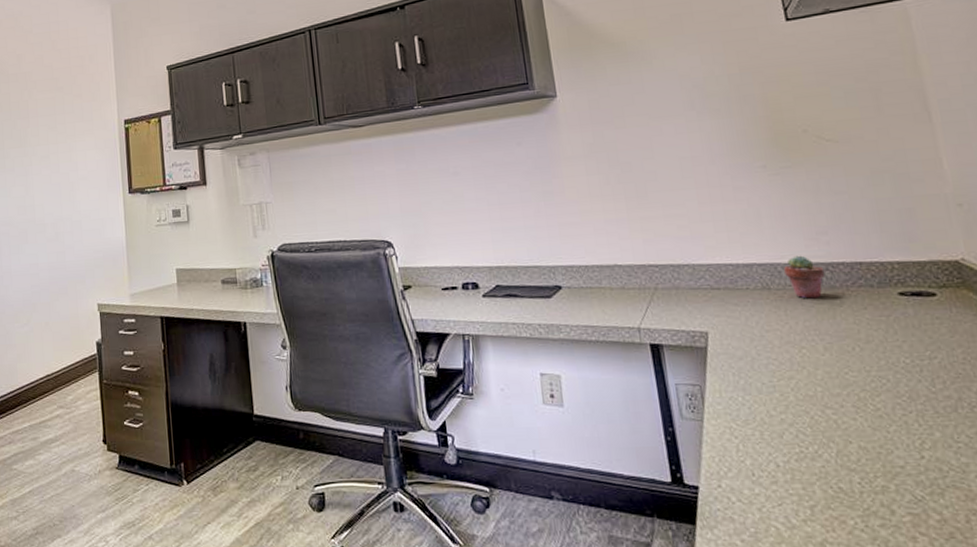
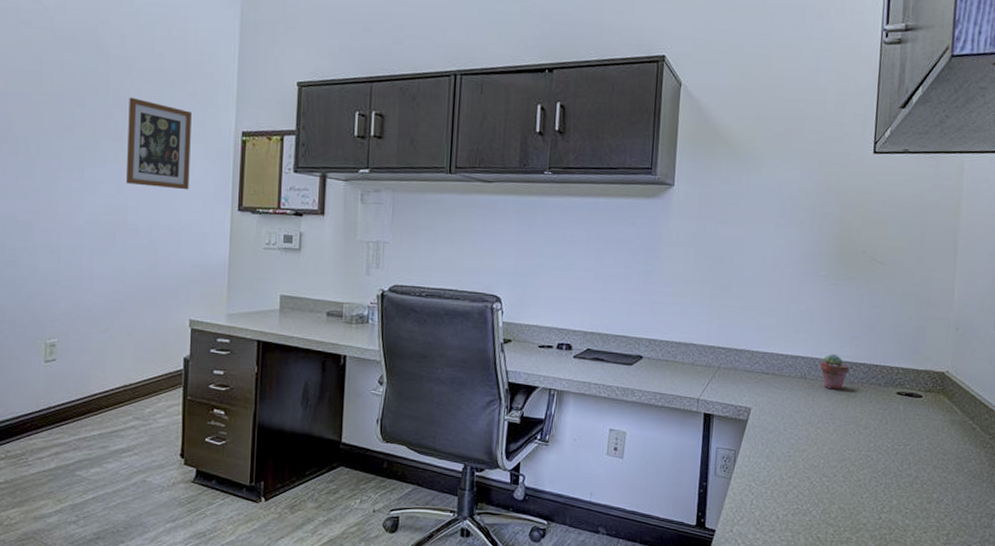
wall art: none [28,106,85,184] -> present [127,97,192,190]

